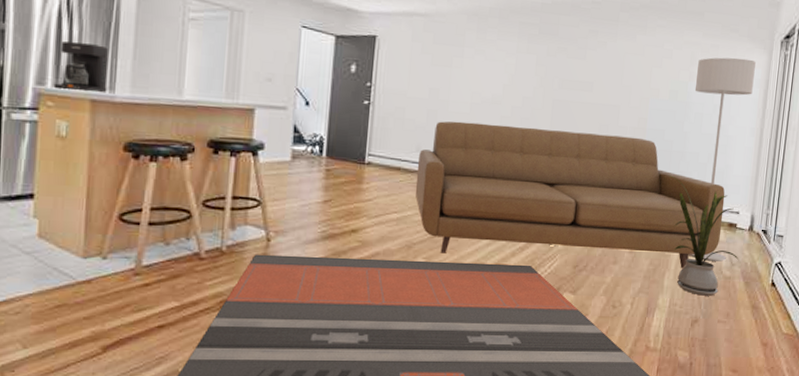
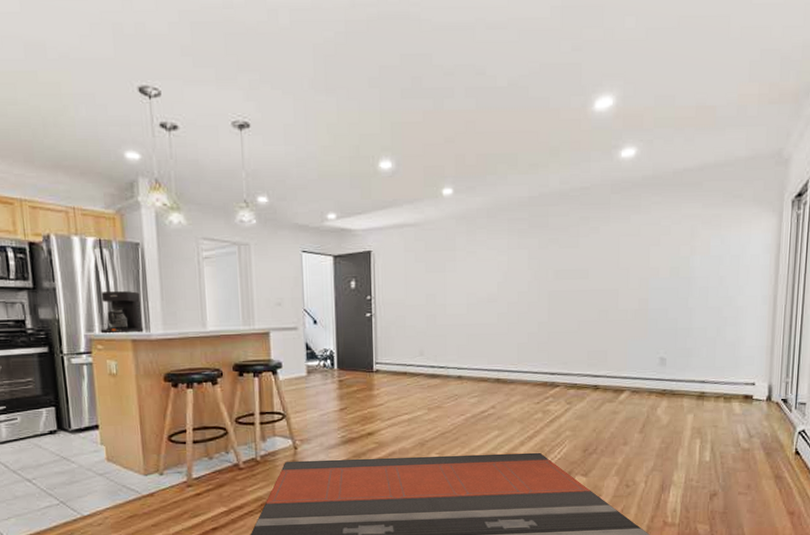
sofa: present [415,121,725,268] -> none [422,319,738,448]
house plant: present [667,175,738,296] -> none [674,353,757,470]
floor lamp: present [690,57,756,261] -> none [697,224,764,435]

